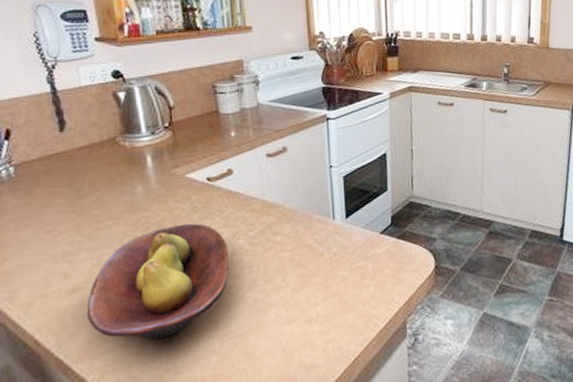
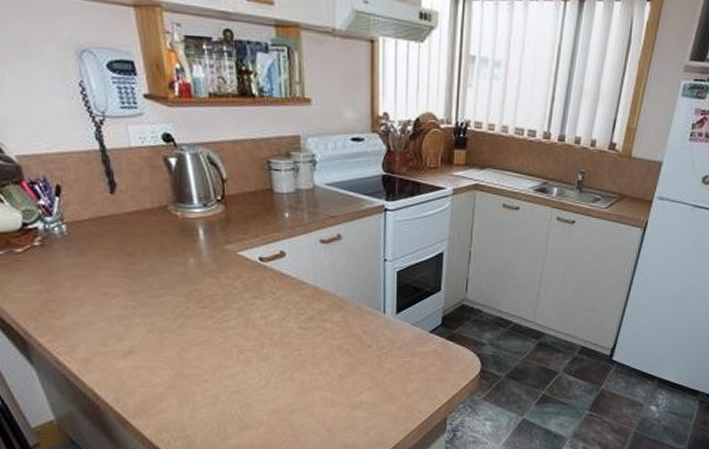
fruit bowl: present [86,223,229,339] -> none [142,300,278,405]

